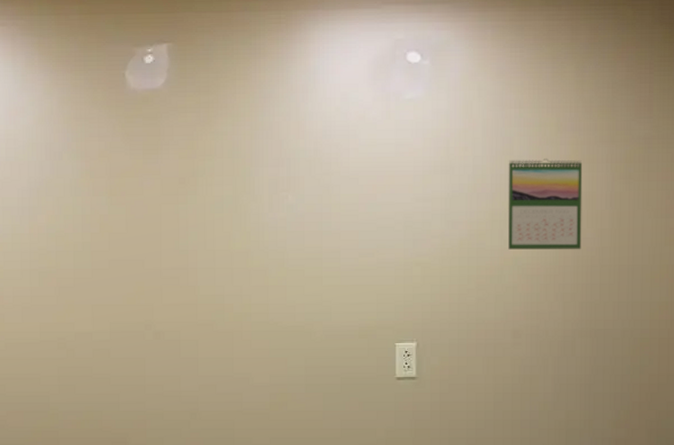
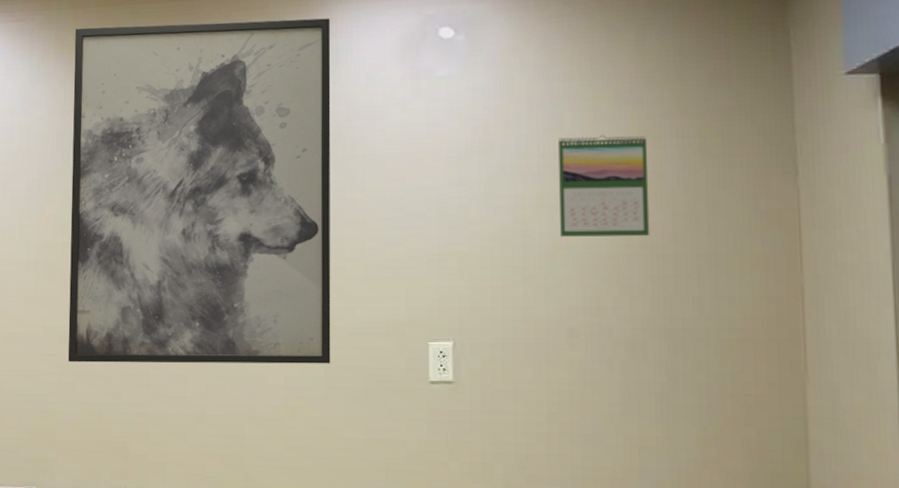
wall art: none [58,35,310,366] -> present [67,18,331,364]

